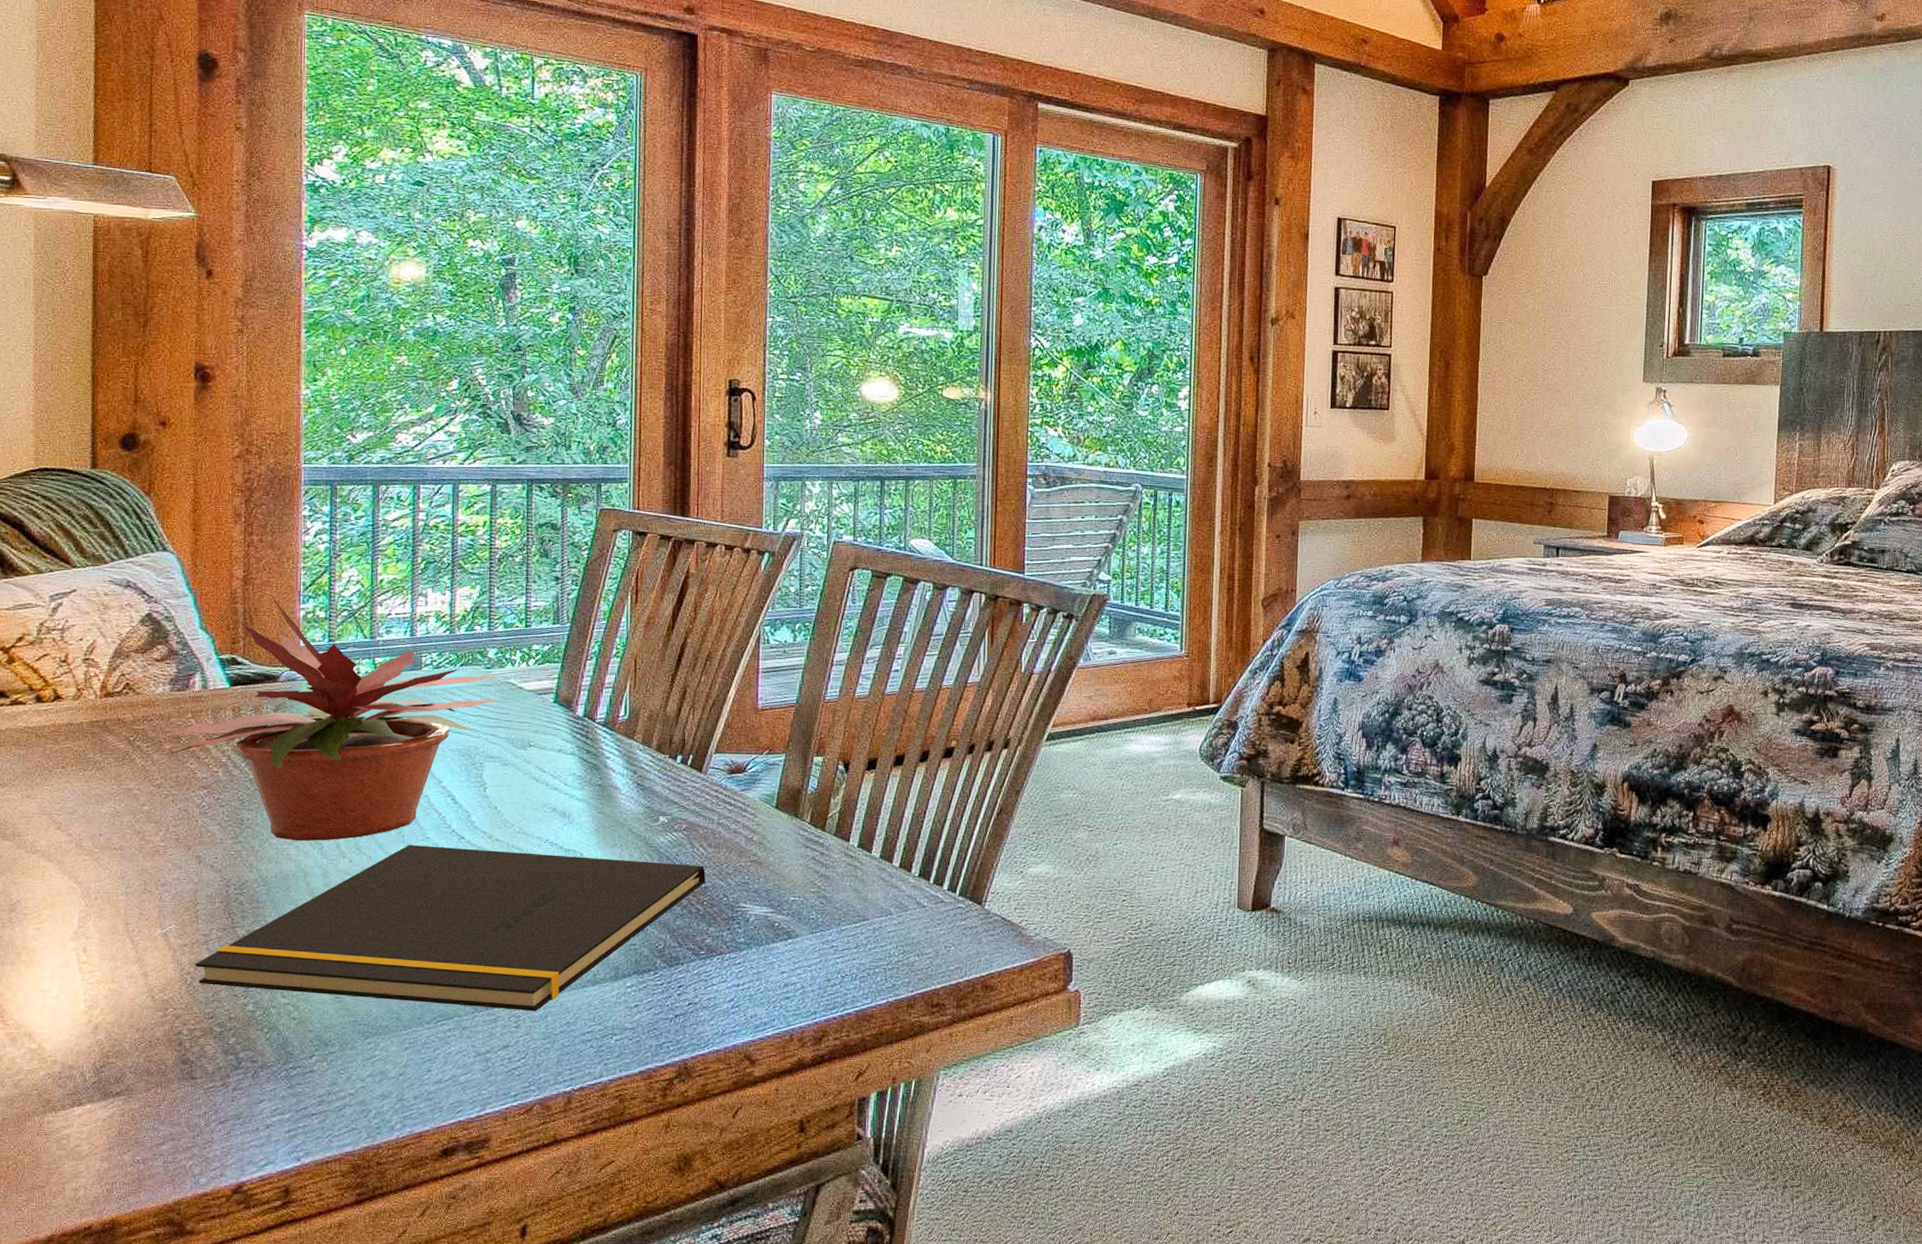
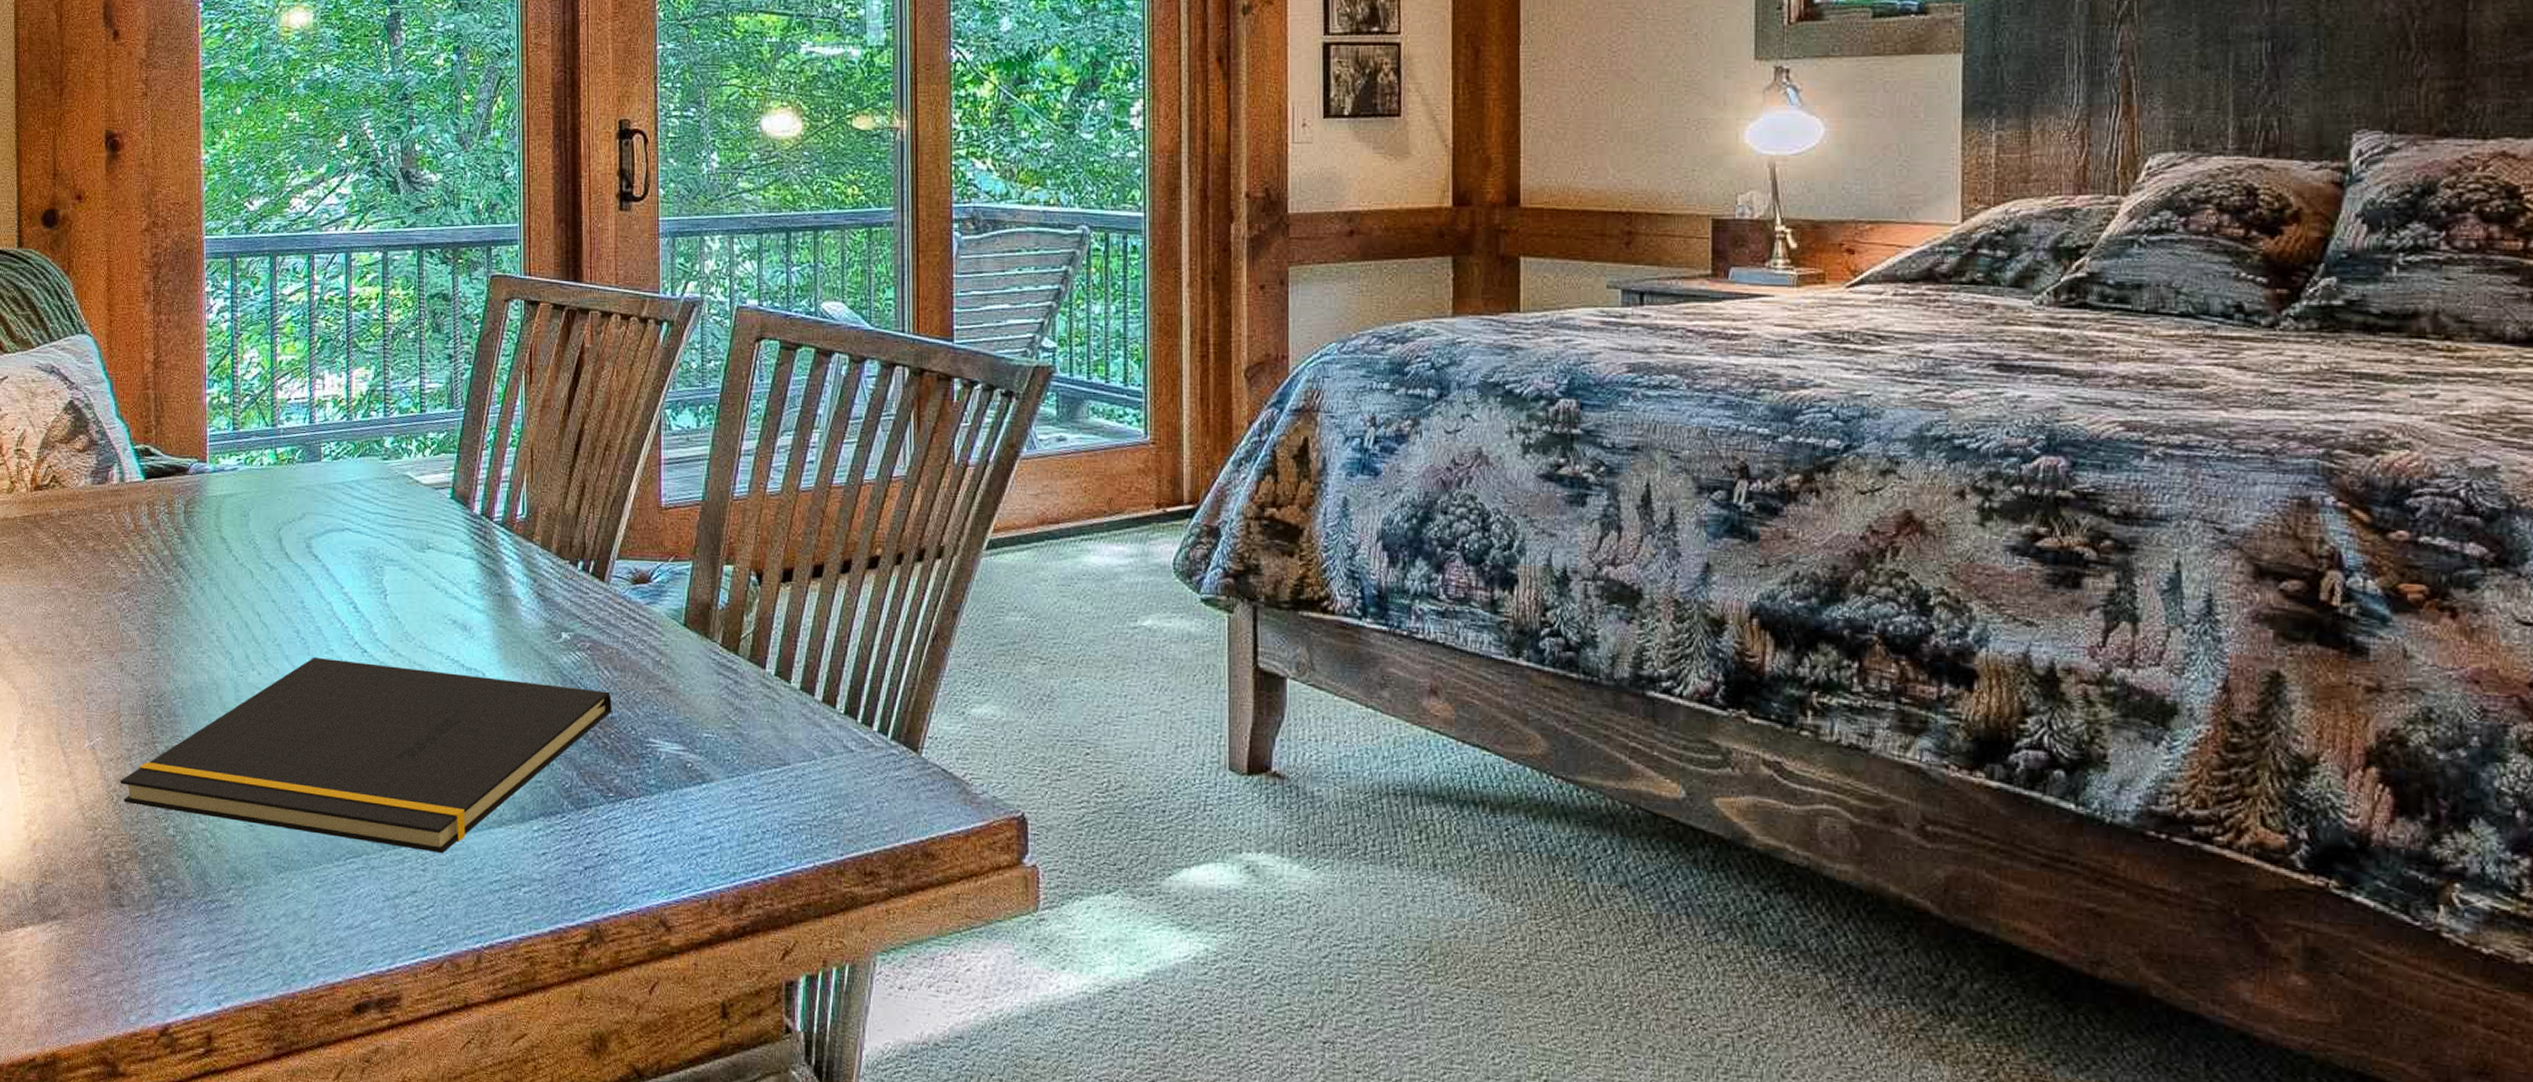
potted plant: present [154,594,504,841] -> none [79,379,401,651]

